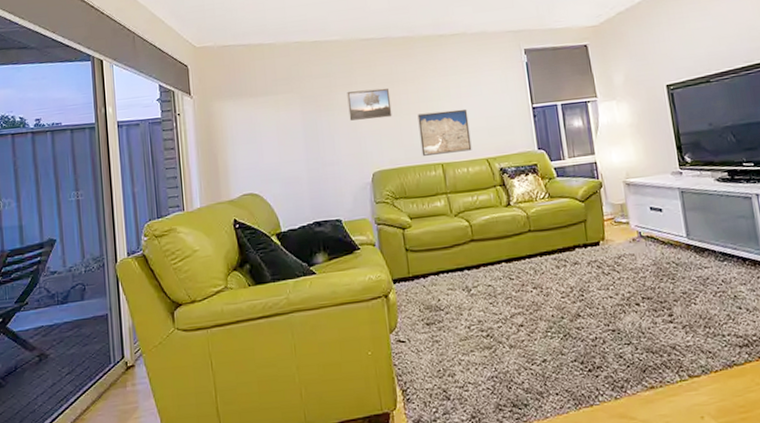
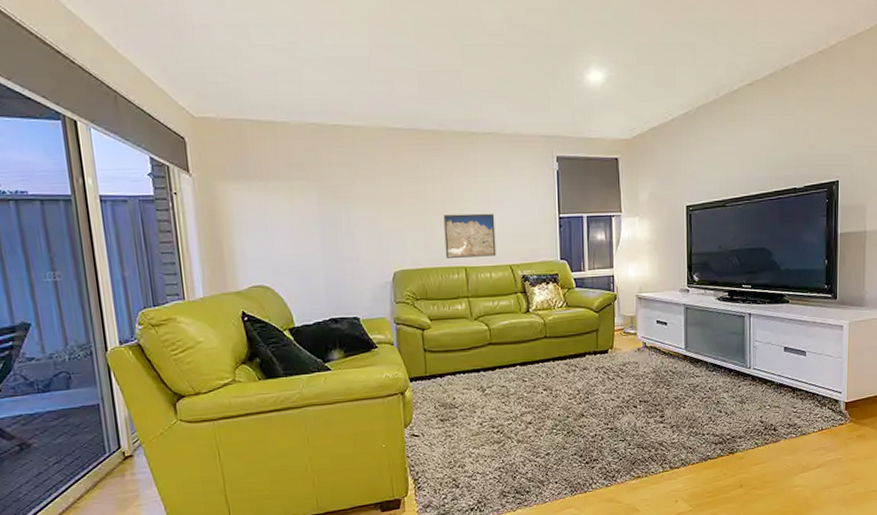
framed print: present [347,87,392,121] -> none [369,184,417,216]

